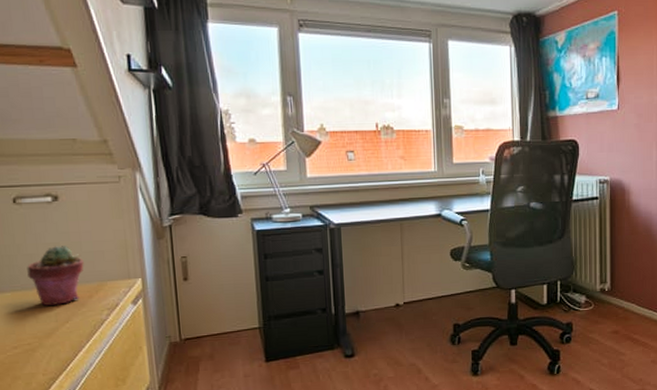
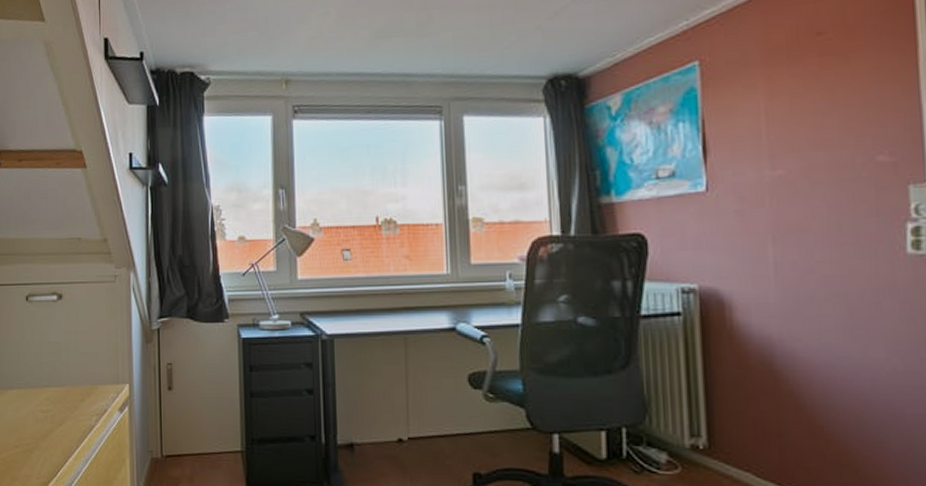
potted succulent: present [27,246,84,306] -> none [32,345,79,406]

